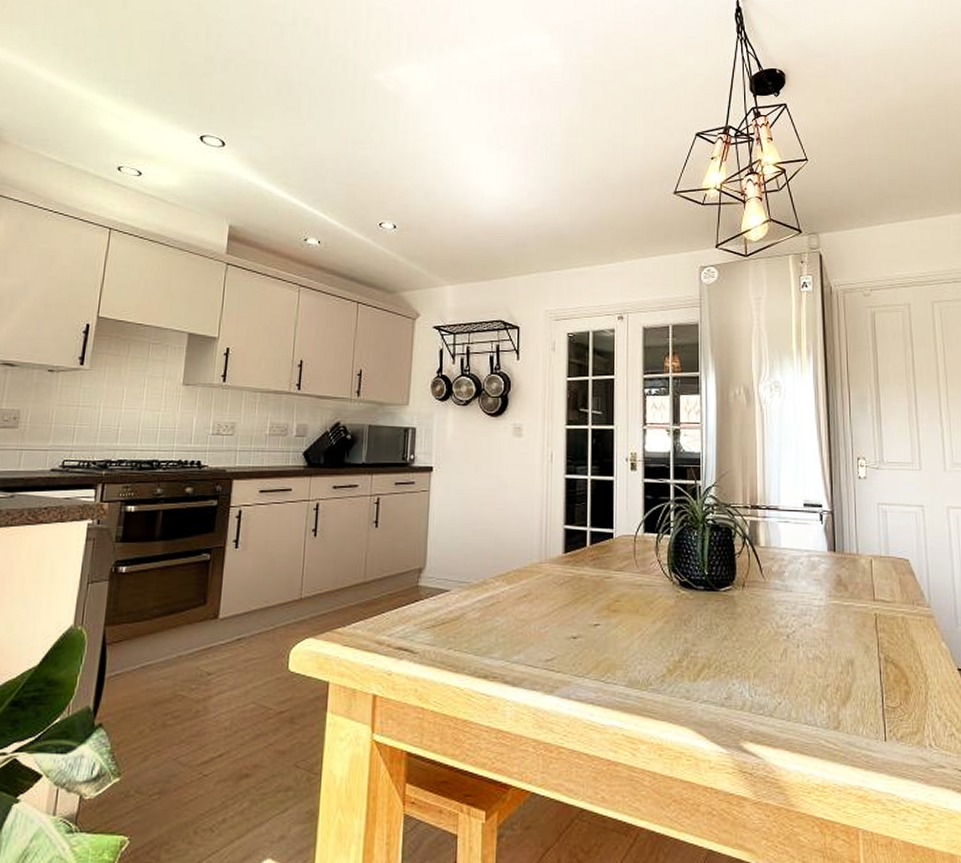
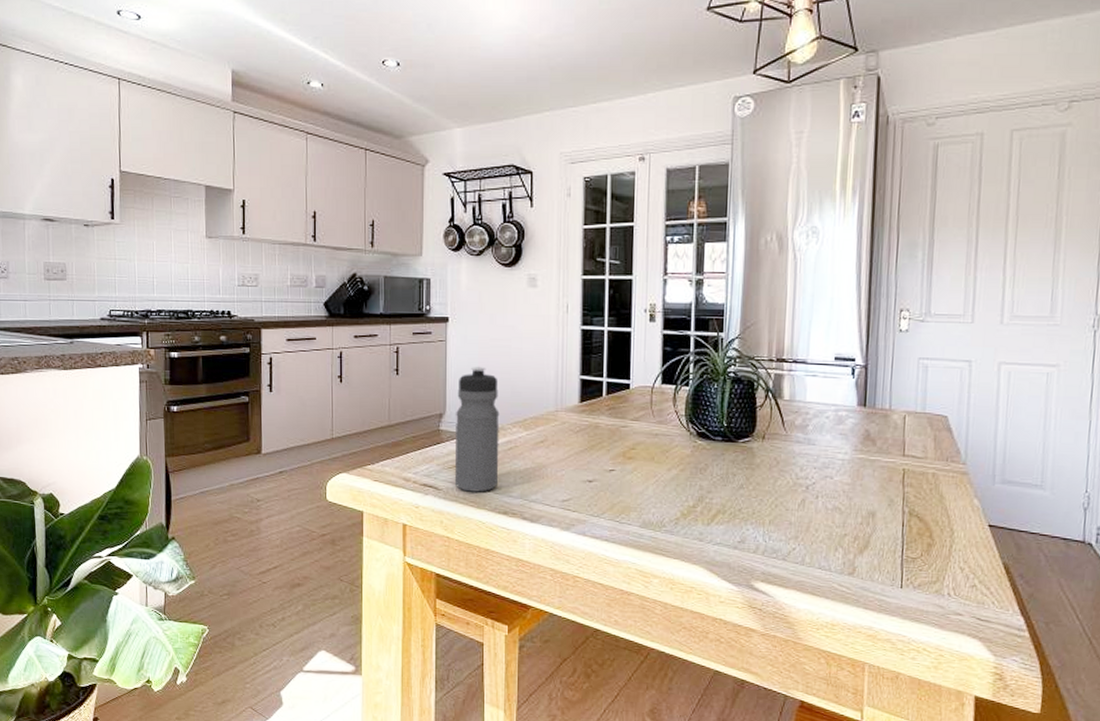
water bottle: none [432,516,482,654] -> present [454,366,500,492]

